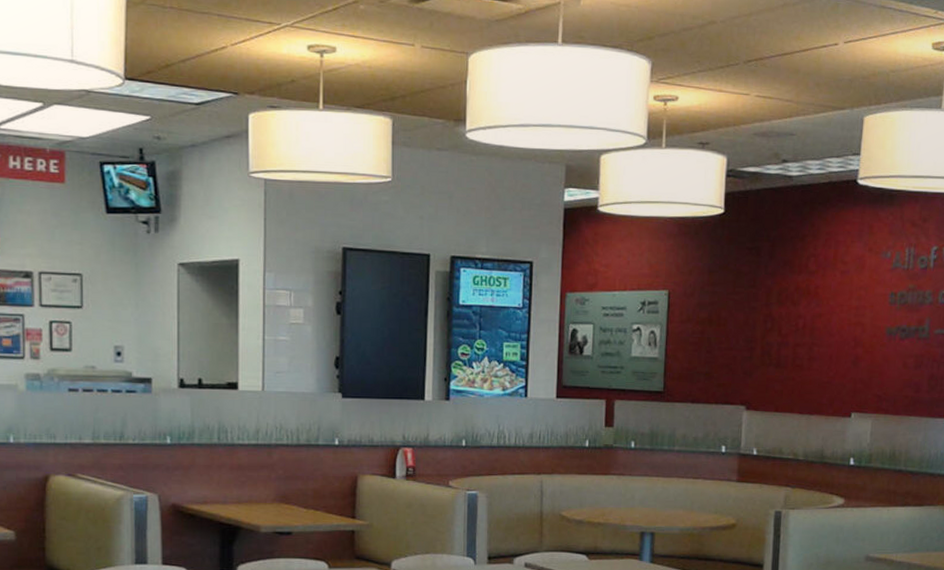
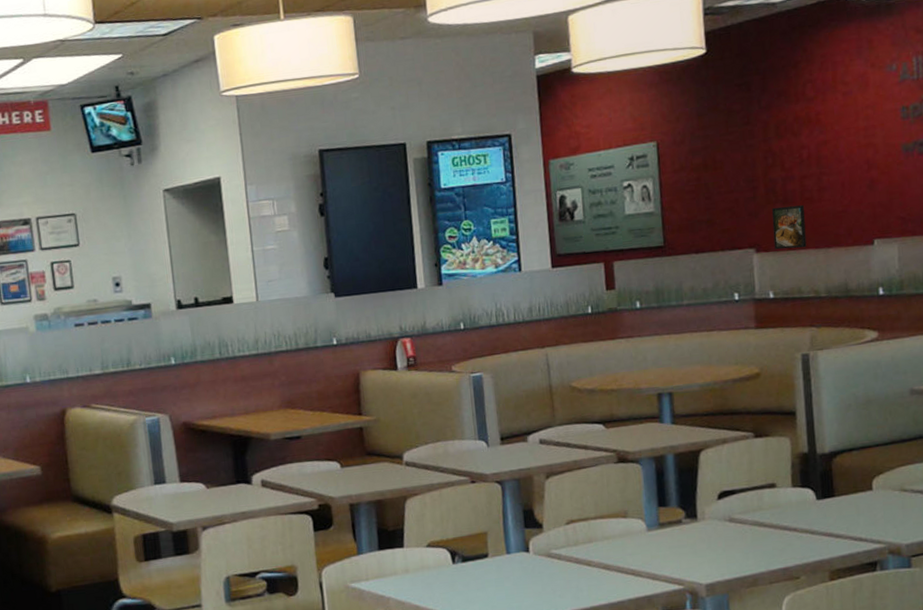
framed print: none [763,369,794,412] -> present [771,205,807,250]

